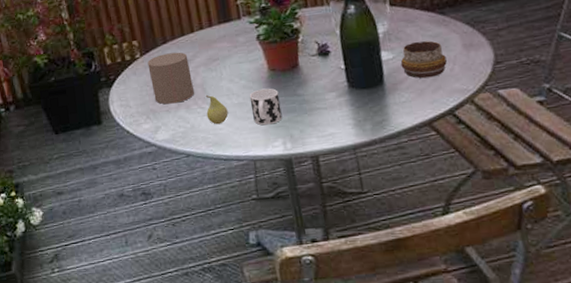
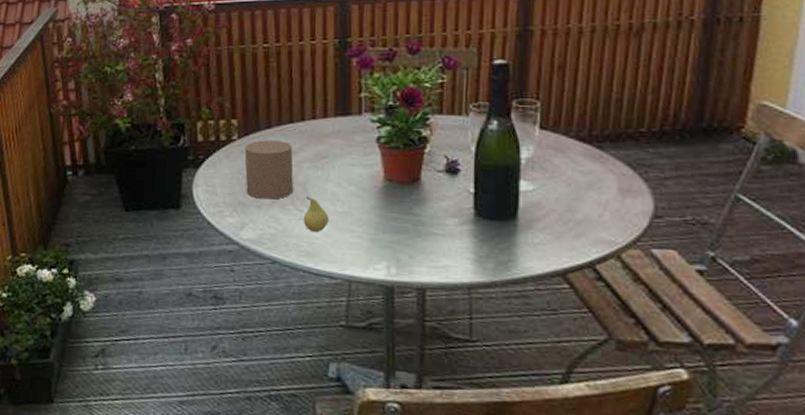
cup: present [249,88,283,126] -> none [356,200,392,243]
decorative bowl: present [400,40,447,79] -> none [541,175,596,221]

